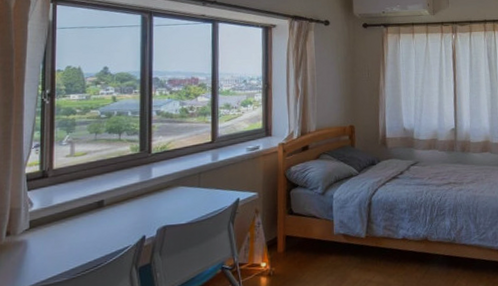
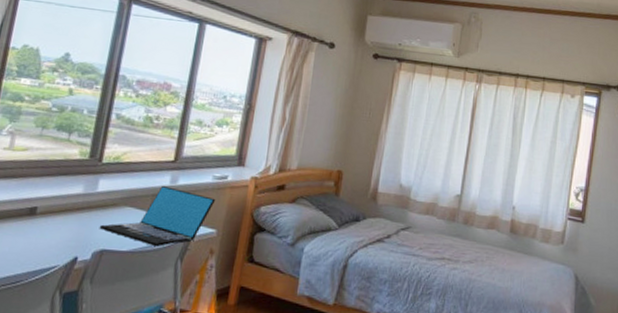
laptop: none [159,164,253,215] -> present [99,186,216,246]

